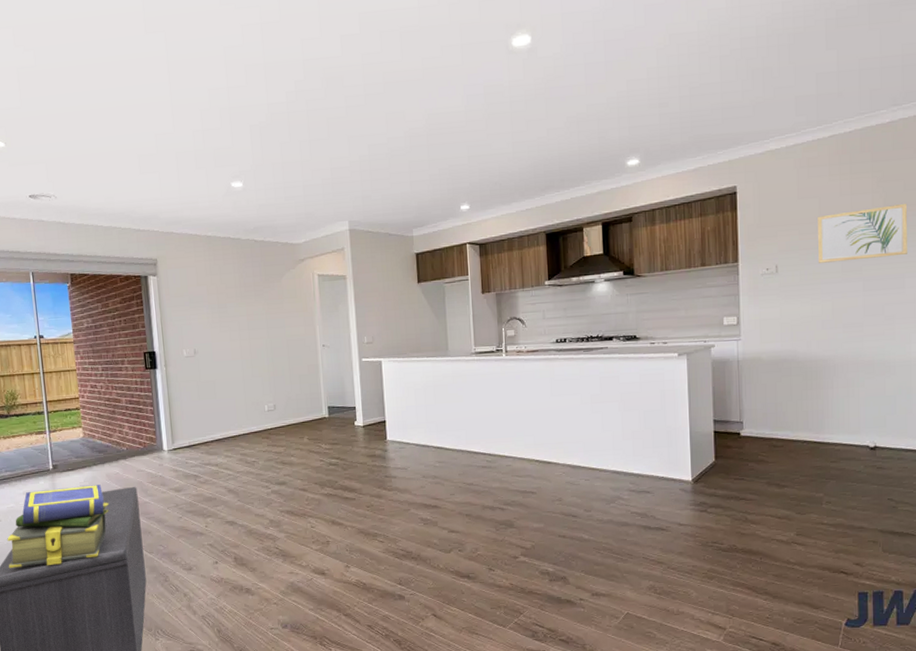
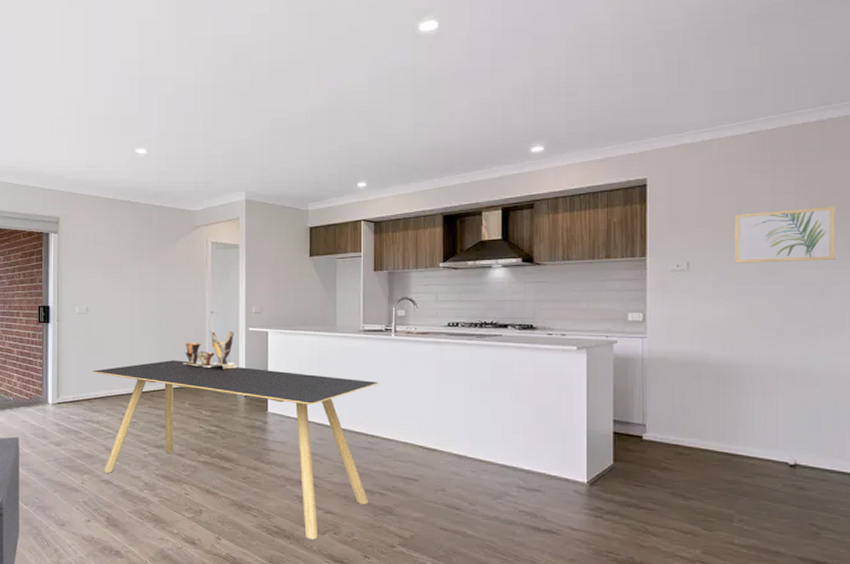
dining table: none [205,396,494,559] -> present [91,360,379,540]
pottery: none [298,363,354,402] -> present [183,330,238,369]

